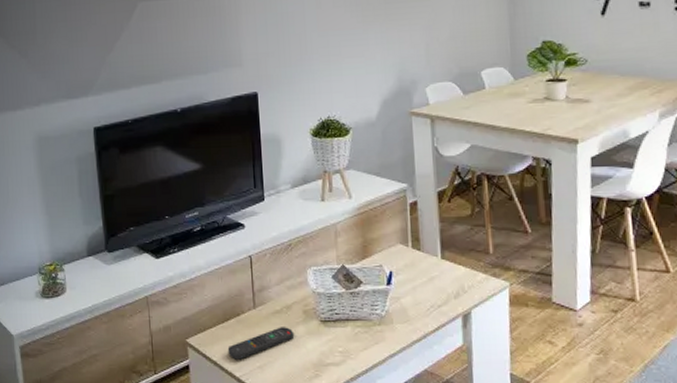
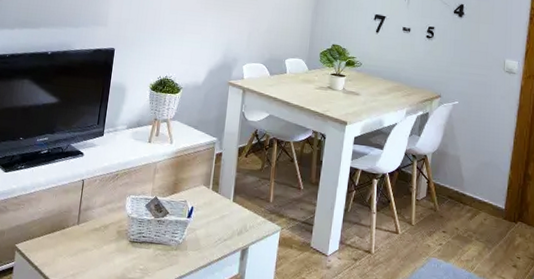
remote control: present [227,327,295,360] -> none [48,242,107,267]

